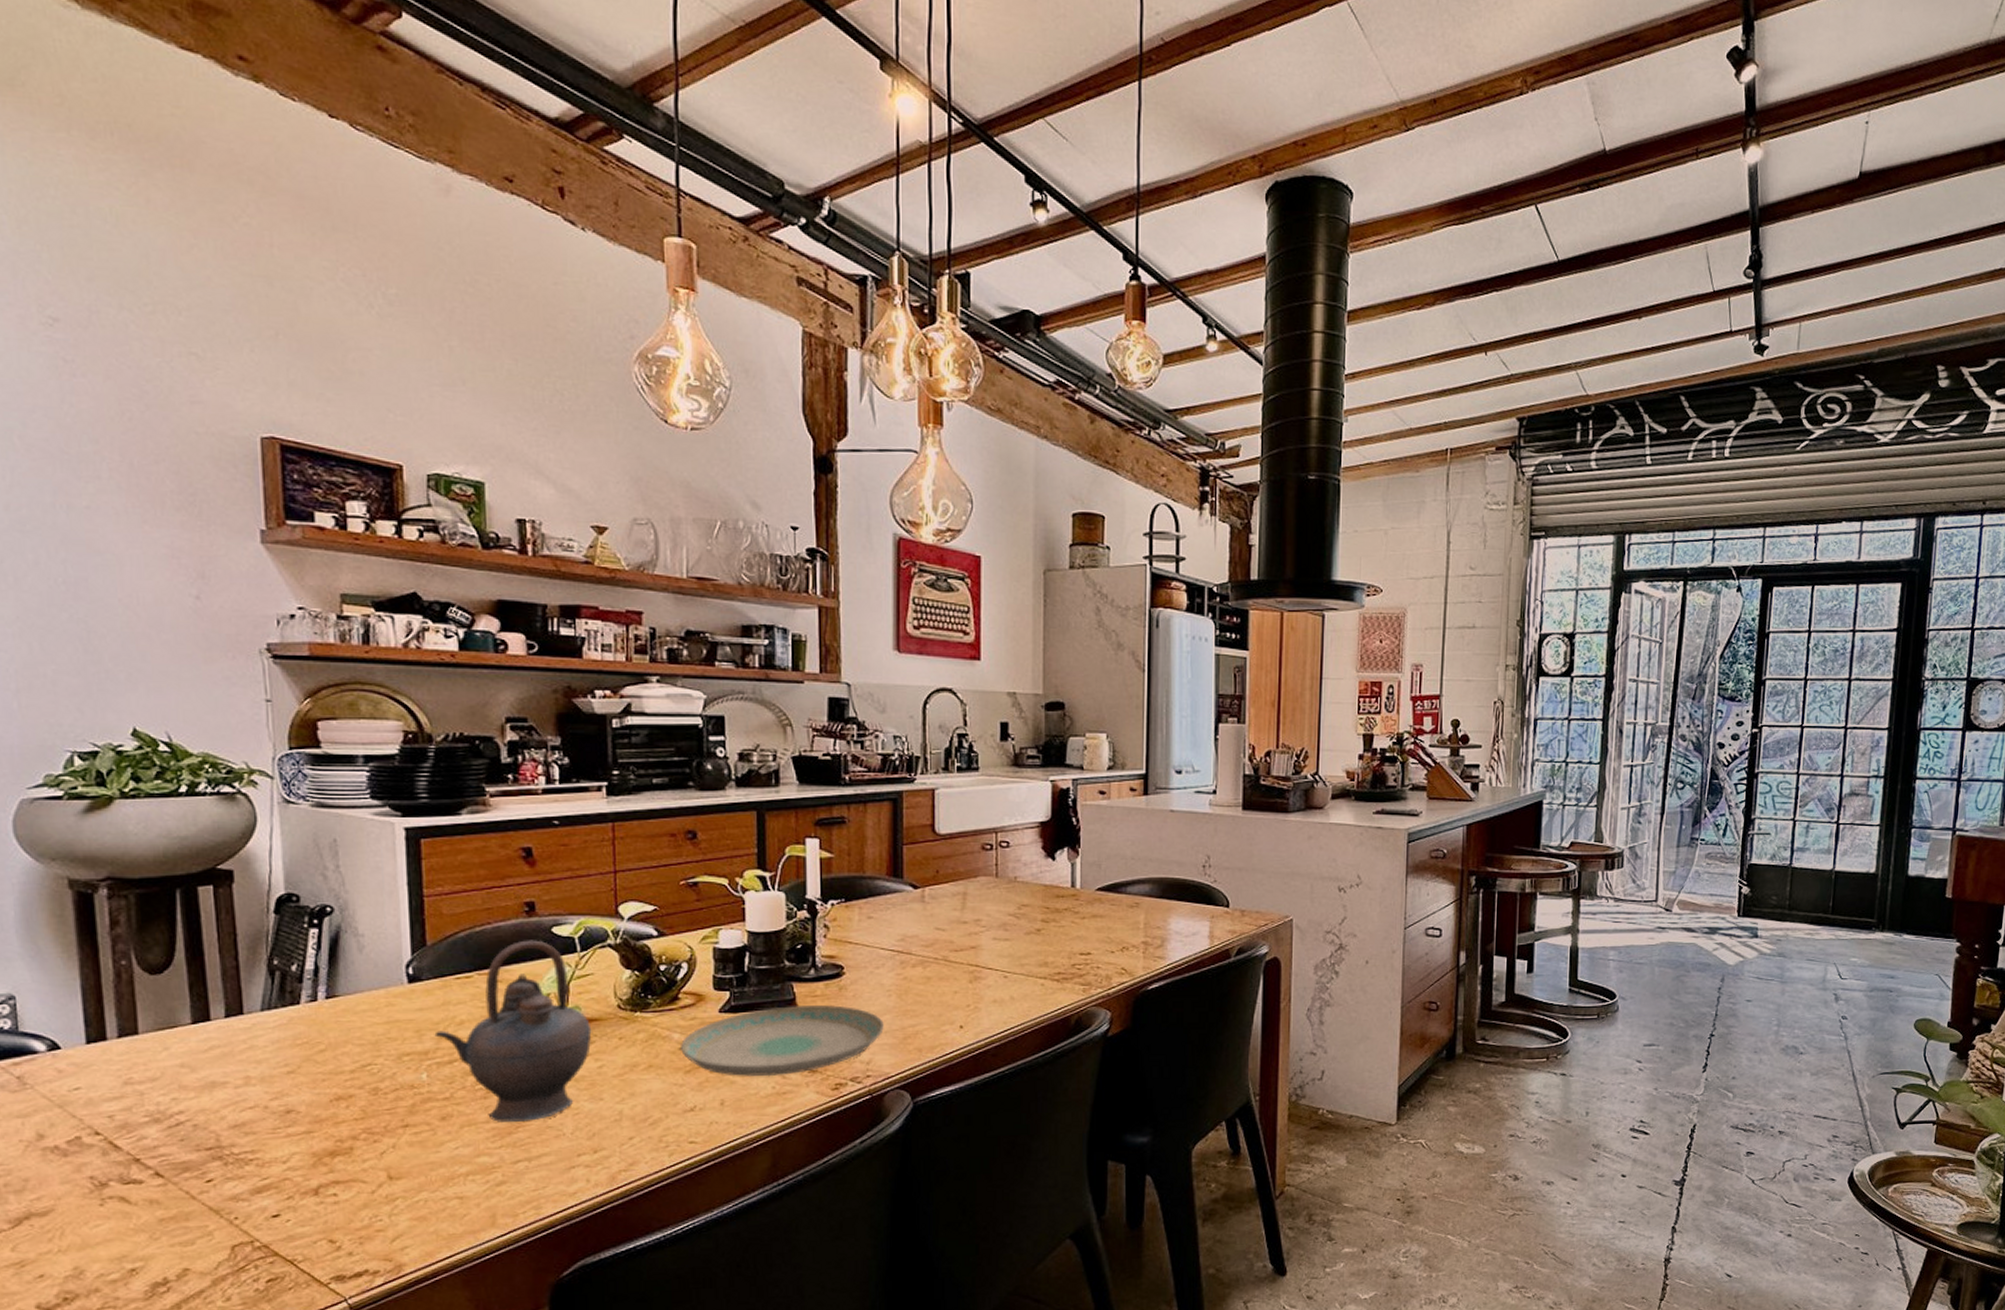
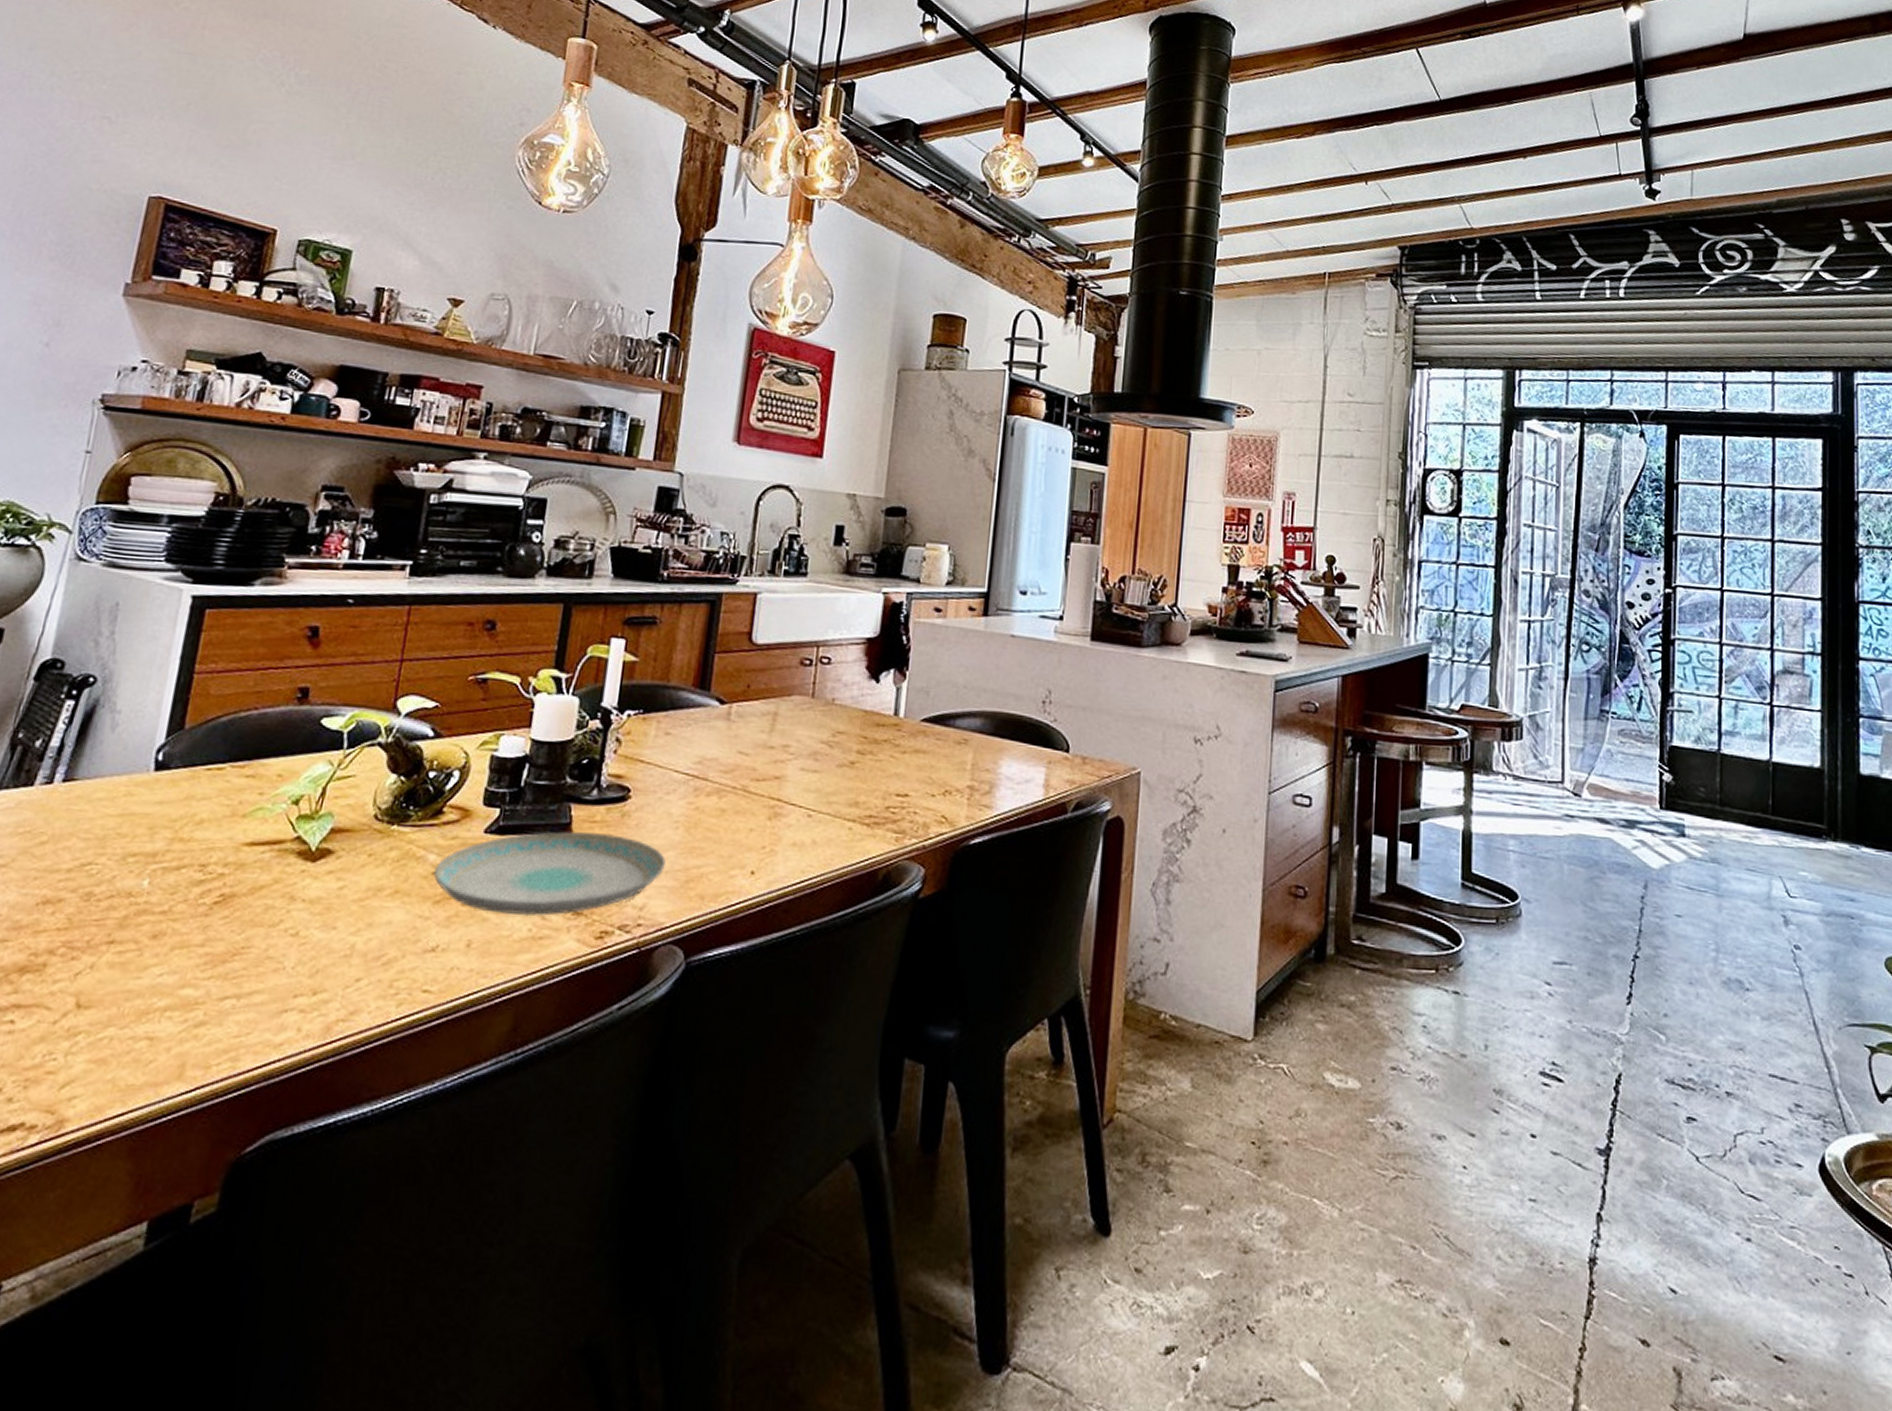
teapot: present [434,940,592,1122] -> none [168,730,341,949]

